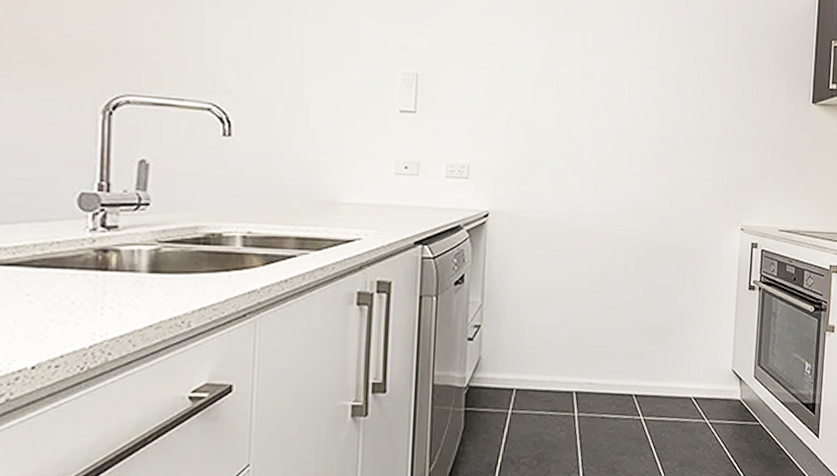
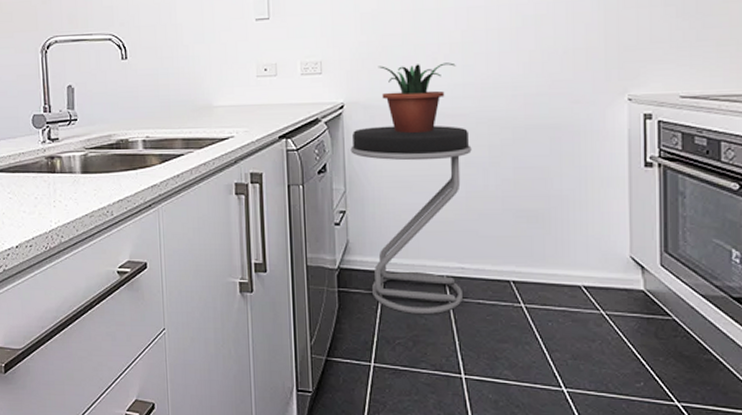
stool: none [491,238,609,432] -> present [350,126,472,315]
potted plant: none [527,176,602,247] -> present [378,62,456,133]

